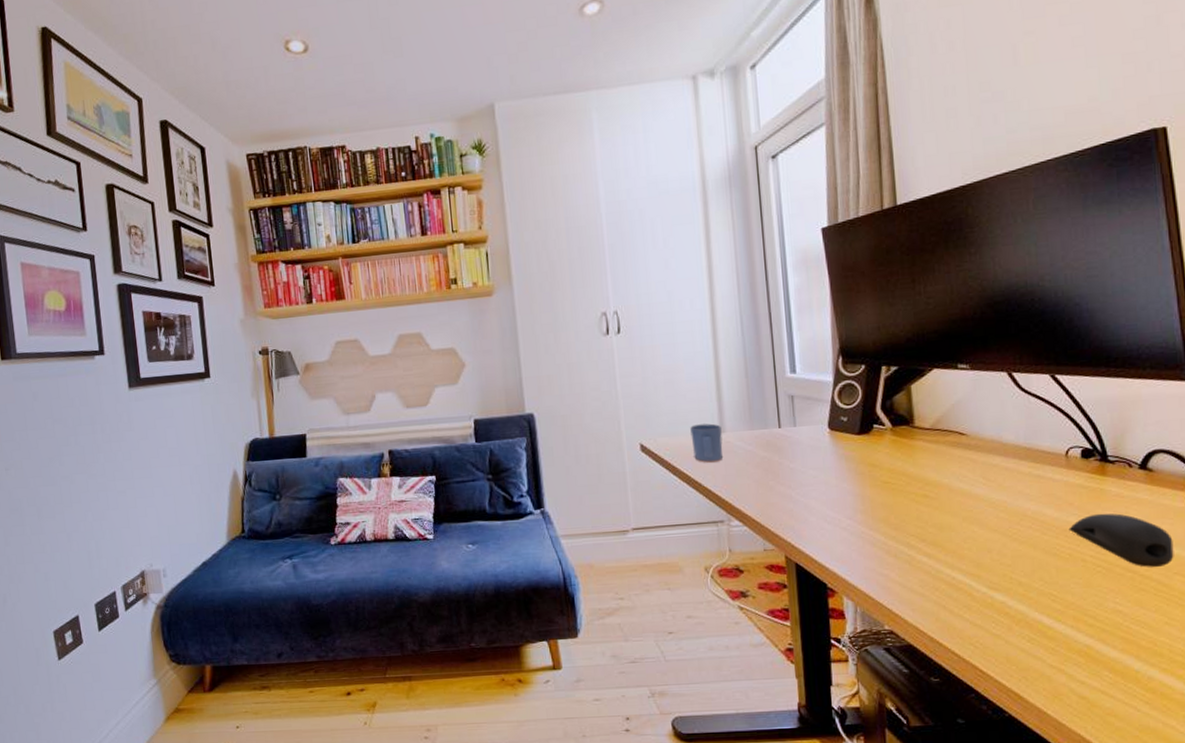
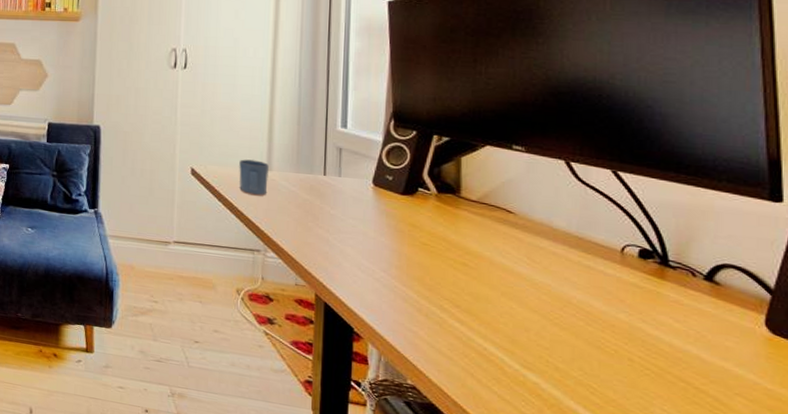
computer mouse: present [1068,513,1174,567] -> none [617,315,737,384]

